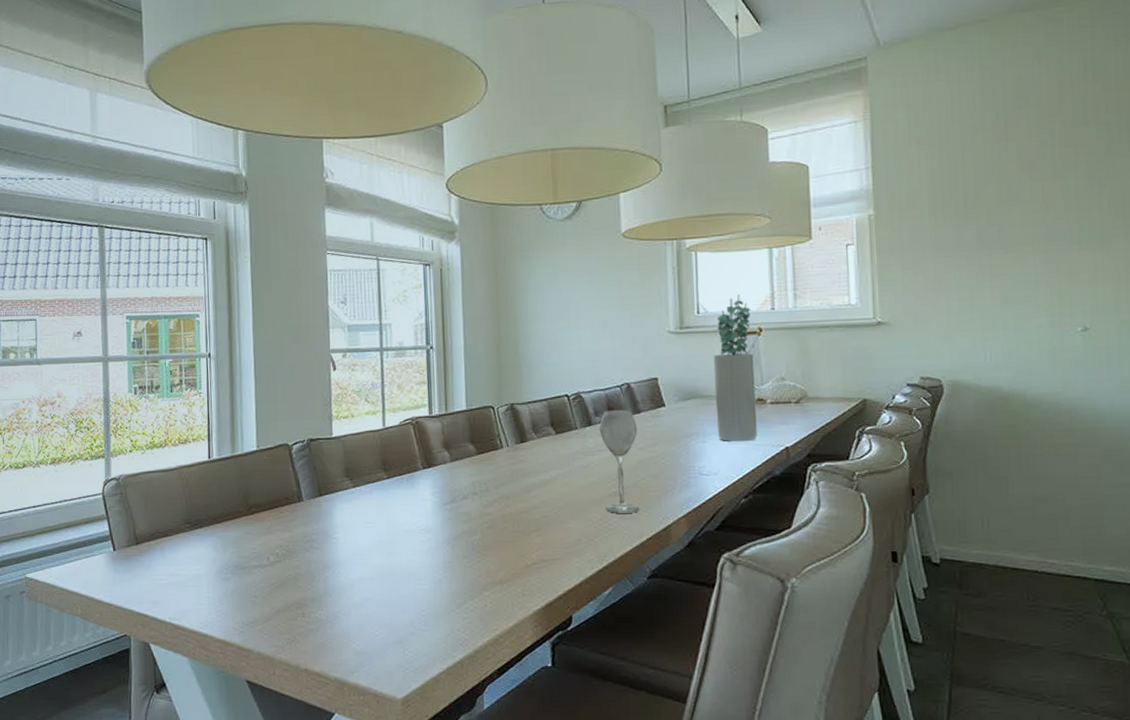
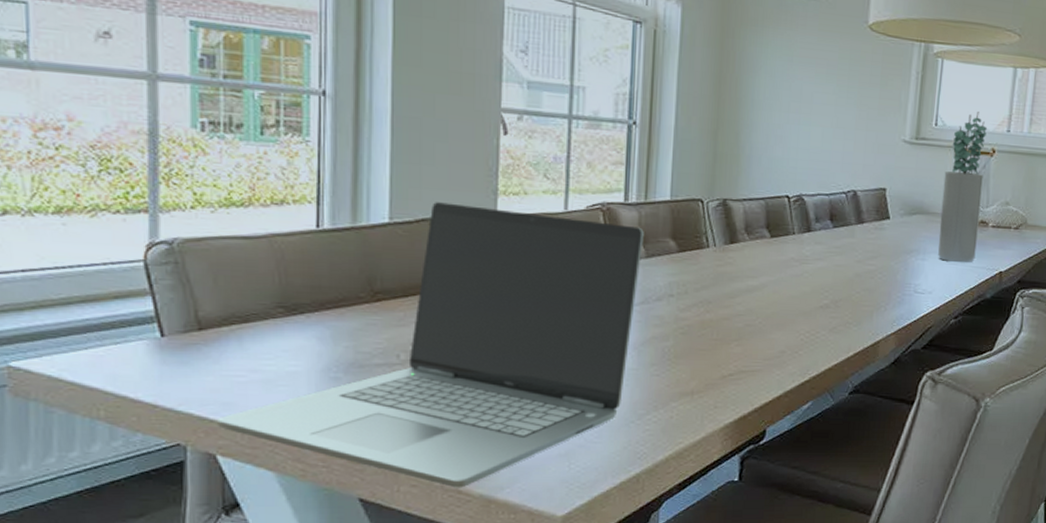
laptop: none [150,430,448,672] -> present [217,202,644,488]
wineglass: present [599,409,639,513] -> none [815,217,859,327]

